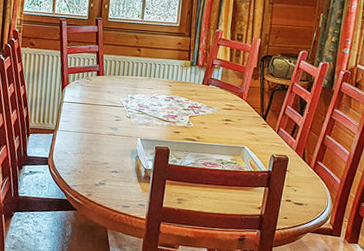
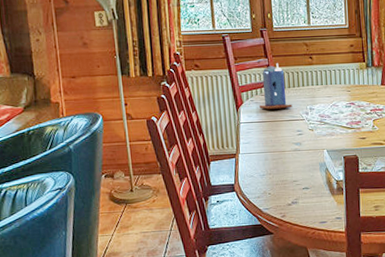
candle: none [84,51,115,94] -> present [260,63,293,110]

